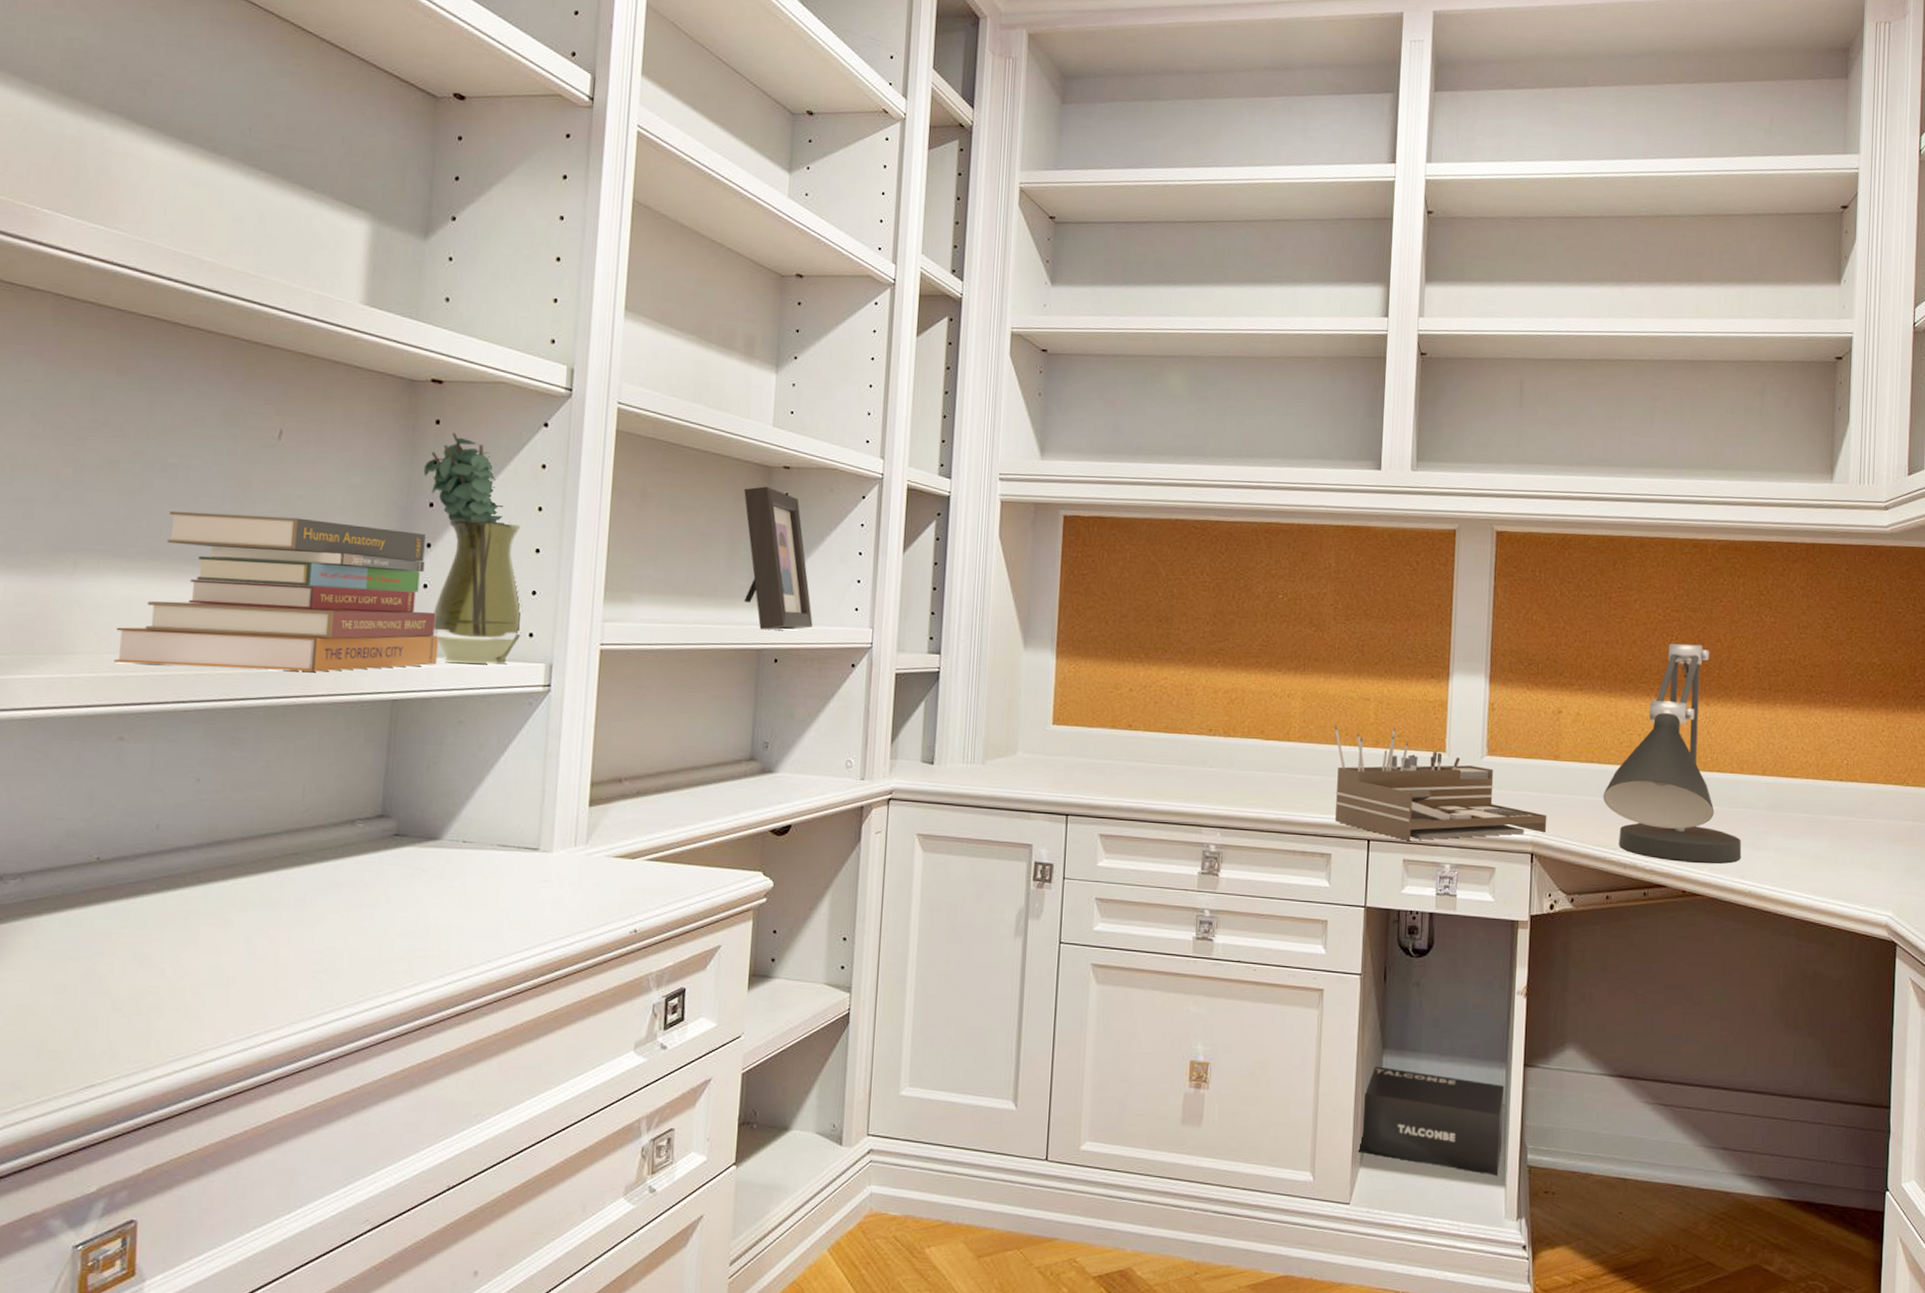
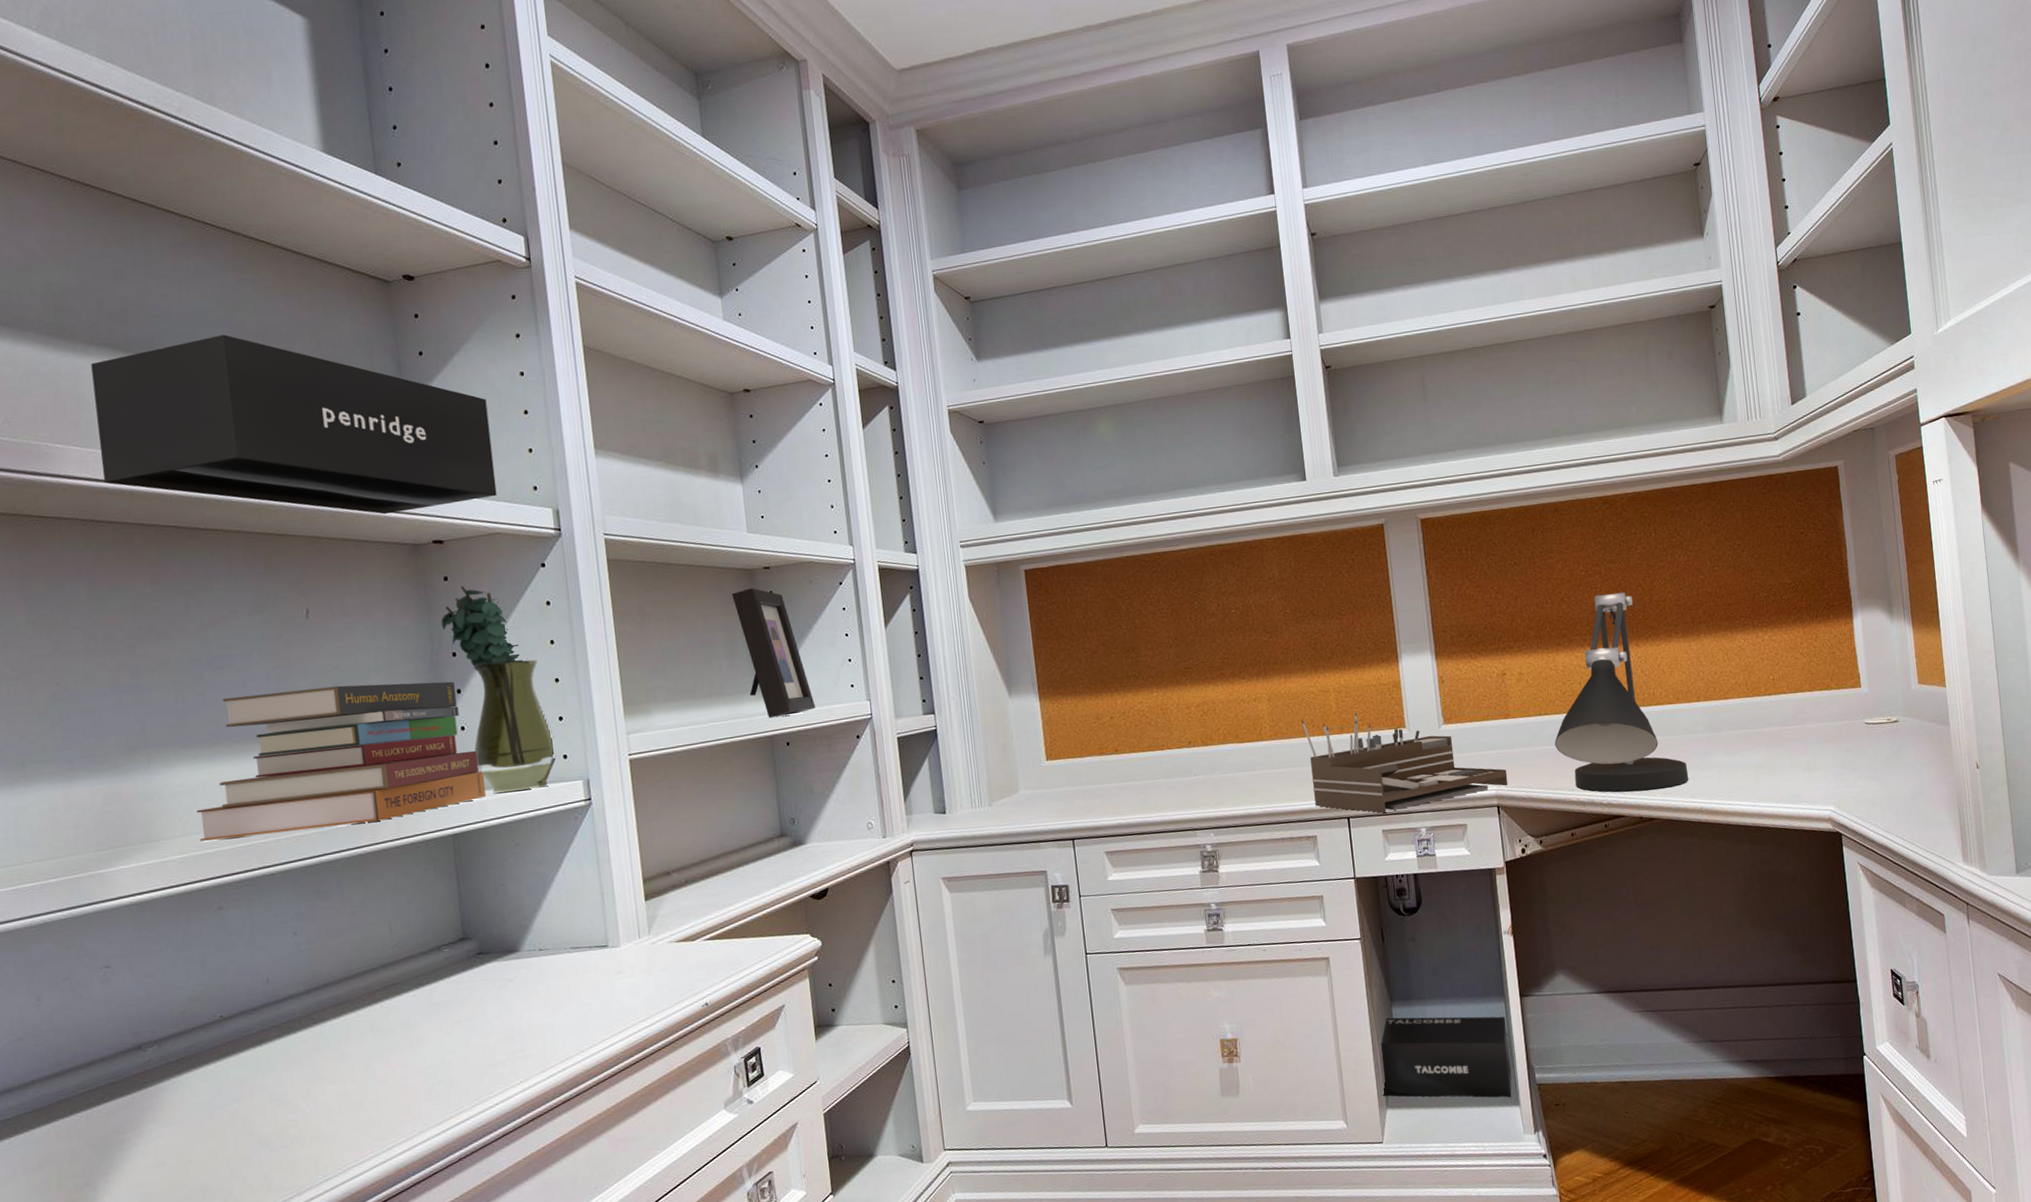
box: none [88,123,518,343] -> present [91,334,497,515]

